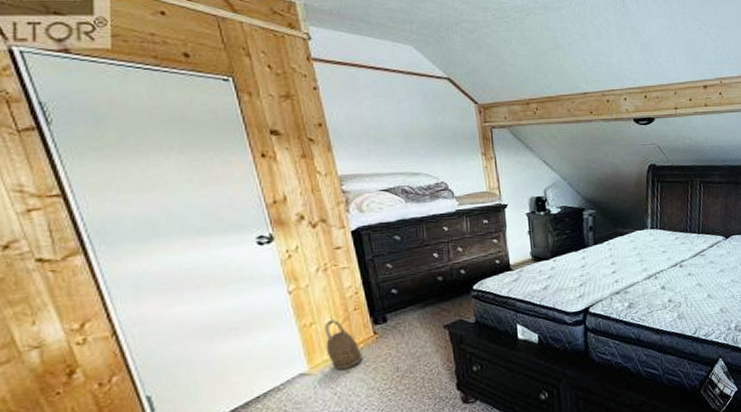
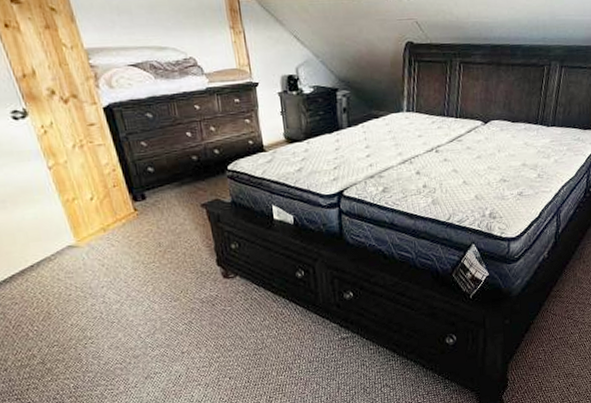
basket: present [324,320,363,370] -> none [86,196,126,243]

